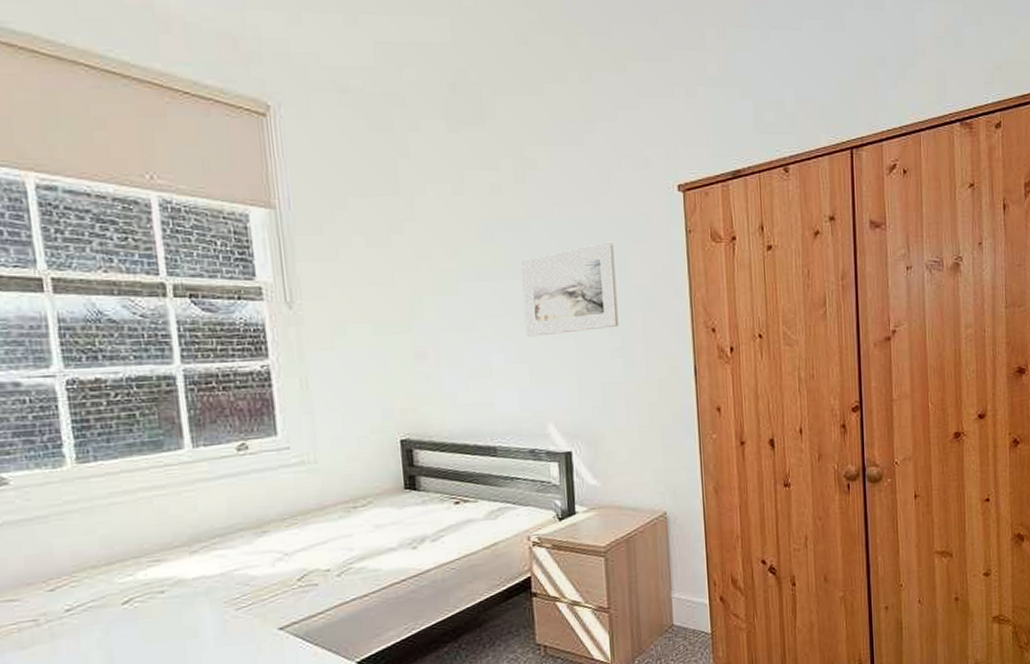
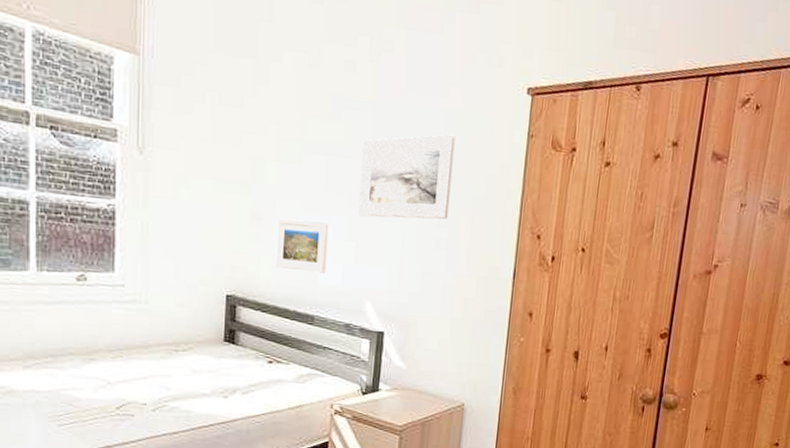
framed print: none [443,348,502,403] -> present [275,219,329,273]

